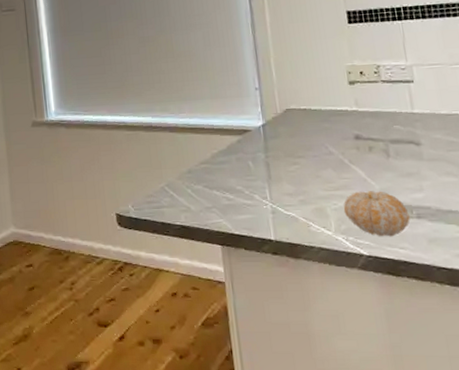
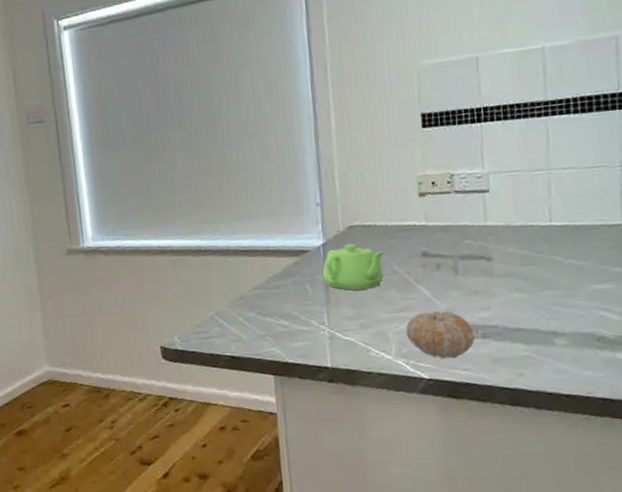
teapot: none [263,125,320,169] -> present [322,243,385,291]

